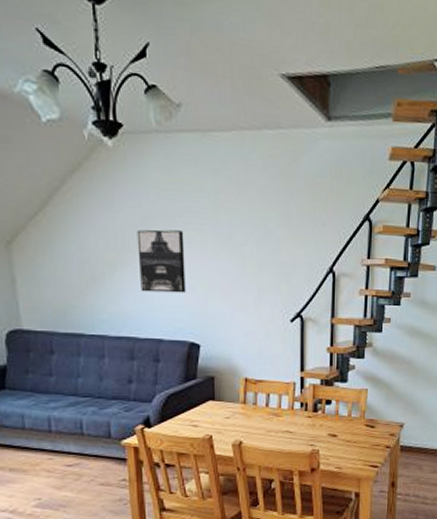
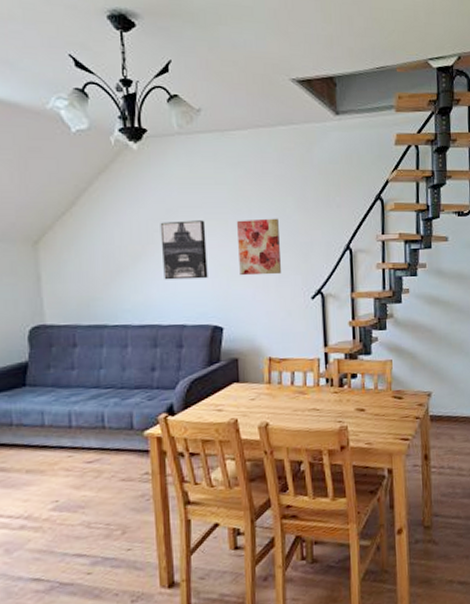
wall art: none [216,233,261,294] -> present [236,218,281,276]

